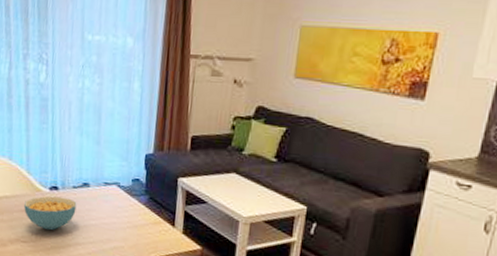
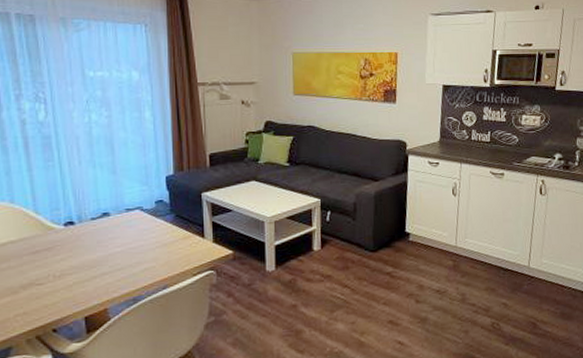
cereal bowl: present [23,196,77,231] -> none [34,230,98,267]

